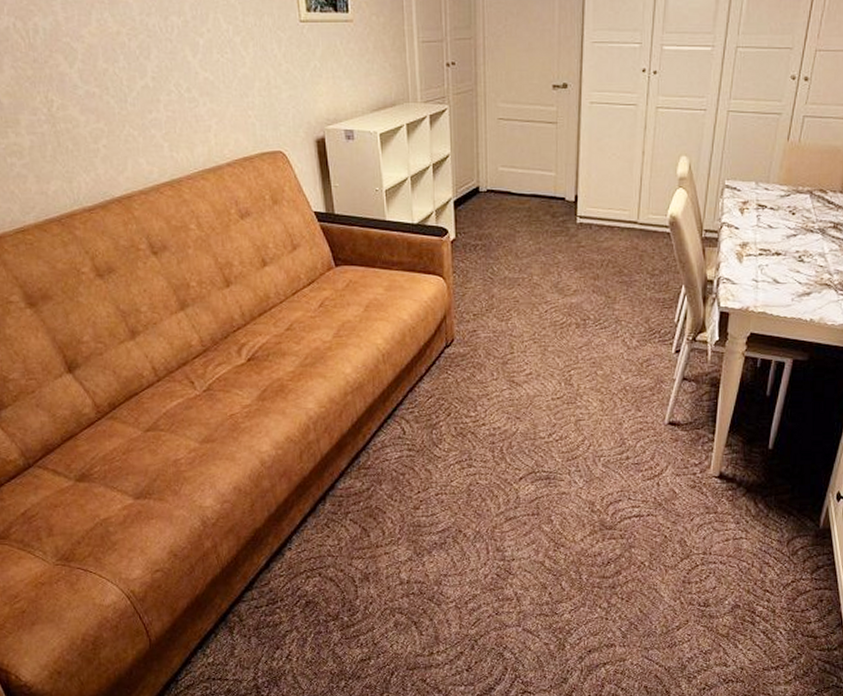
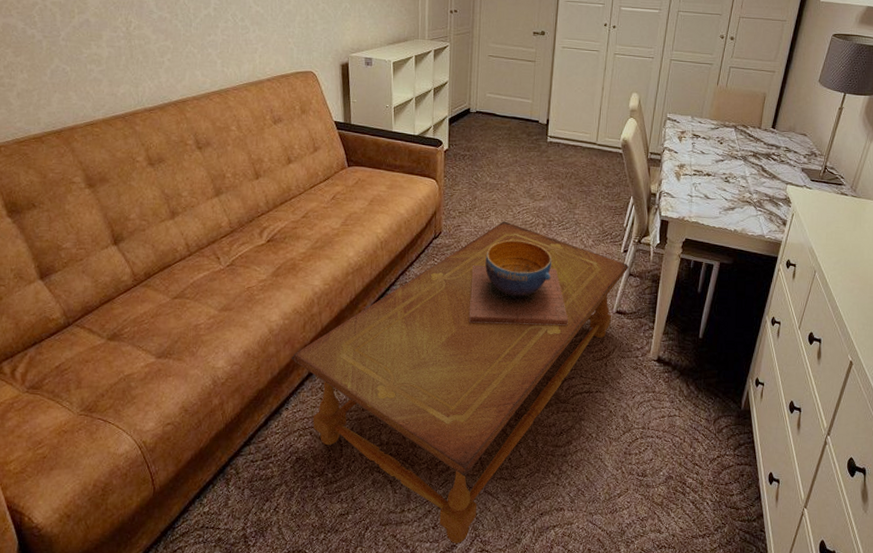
coffee table: none [289,322,682,686] -> present [291,221,629,544]
decorative bowl: none [493,344,611,444] -> present [469,239,568,325]

